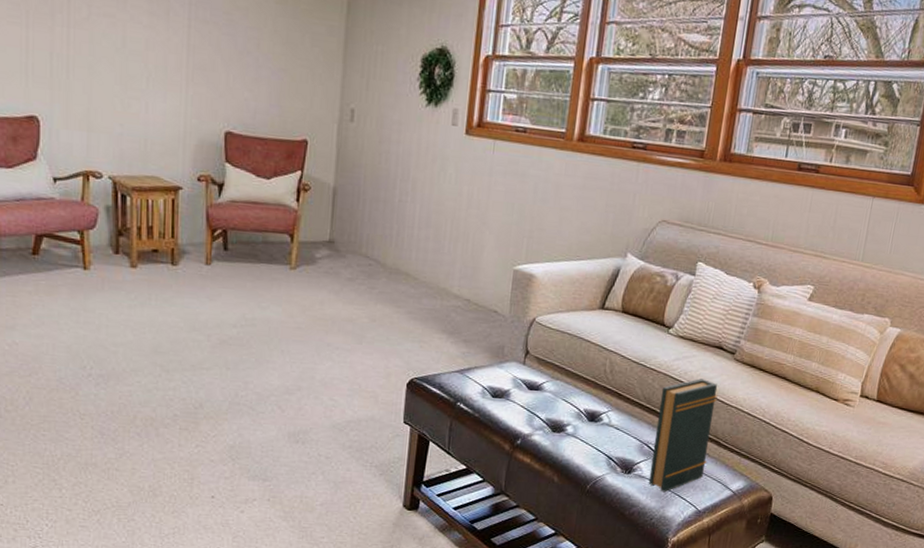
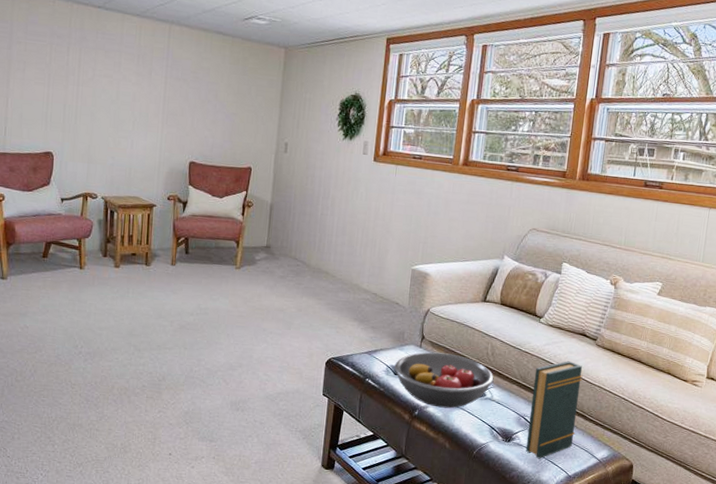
fruit bowl: none [492,369,613,436] -> present [394,352,494,409]

